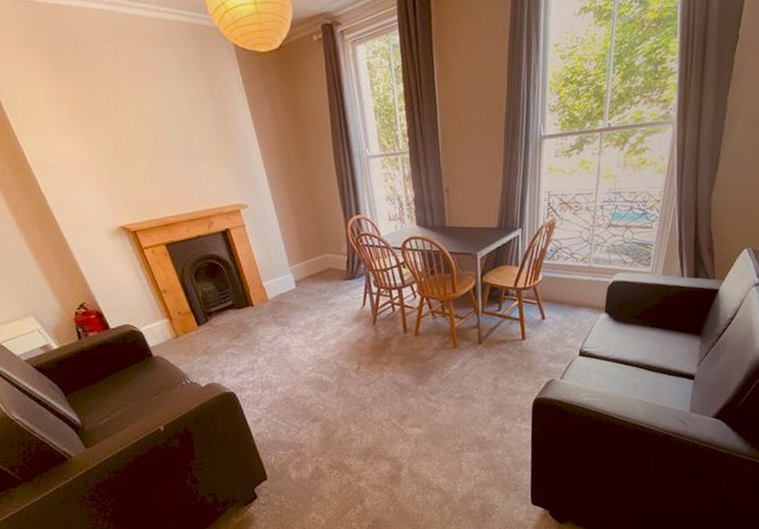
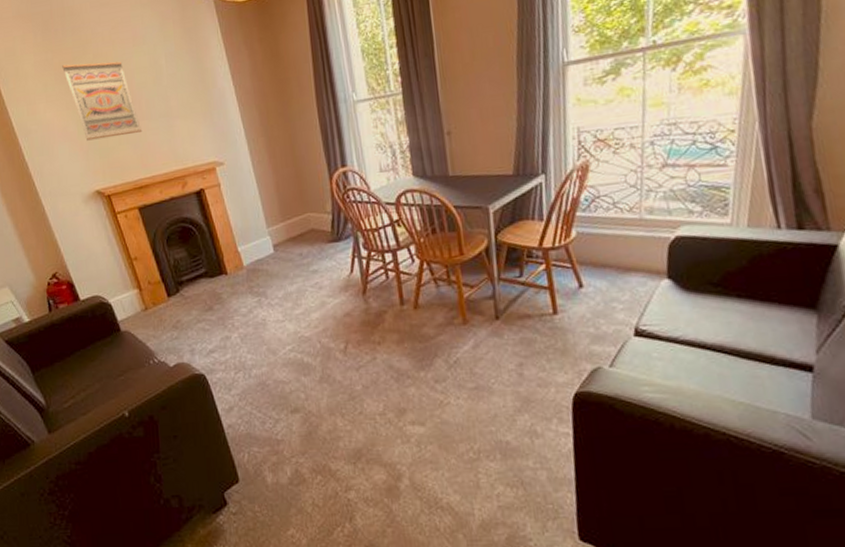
wall art: none [77,98,167,177] -> present [62,61,143,141]

